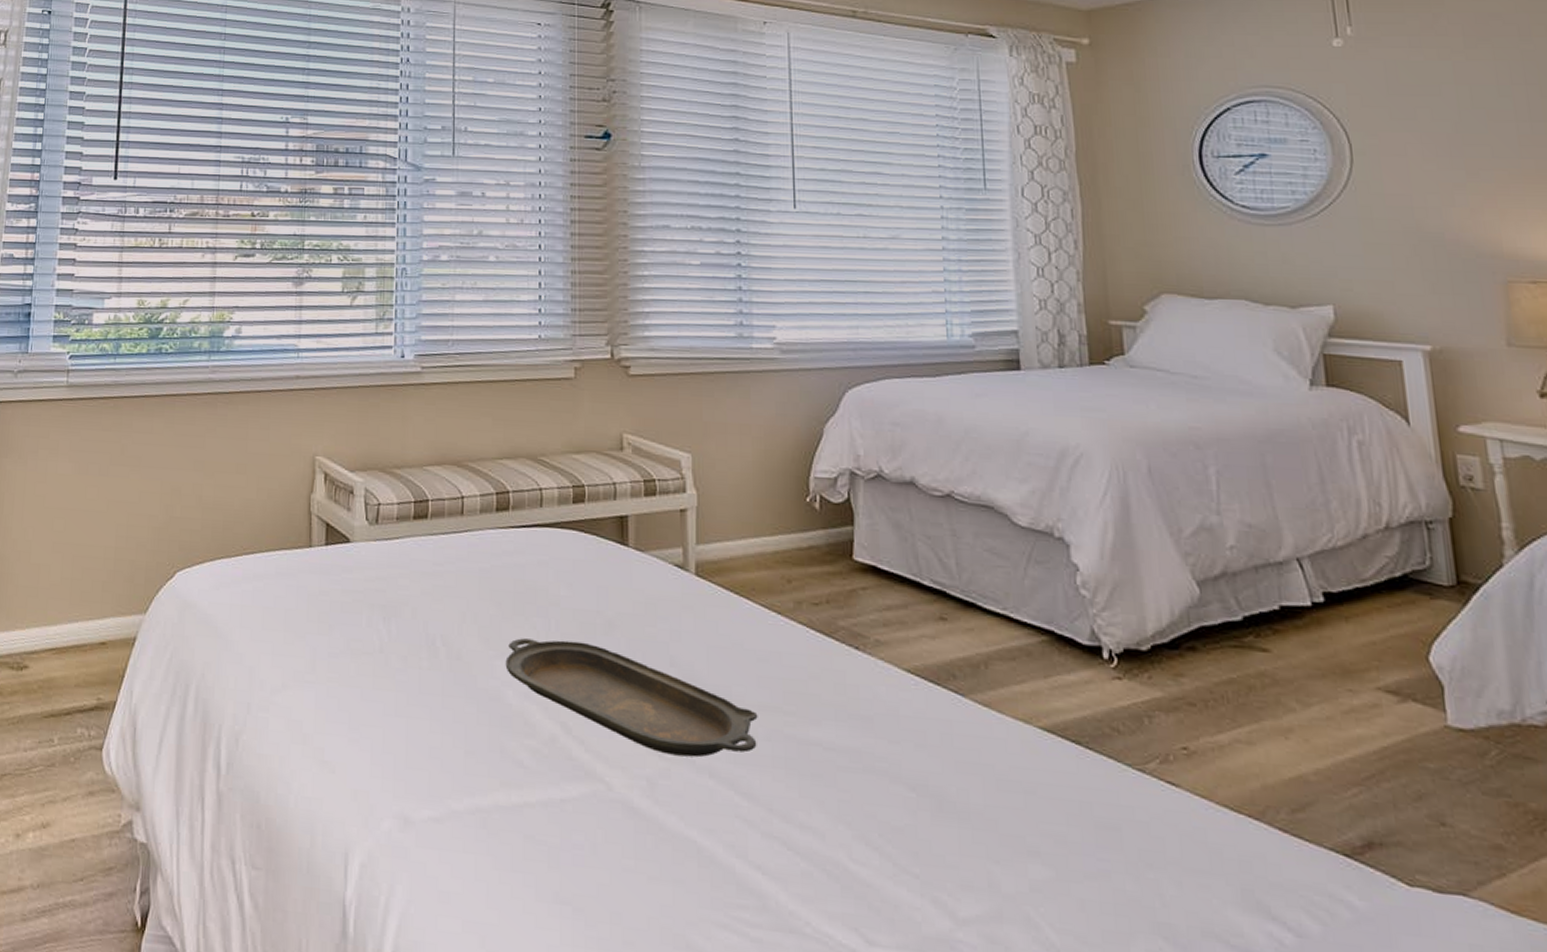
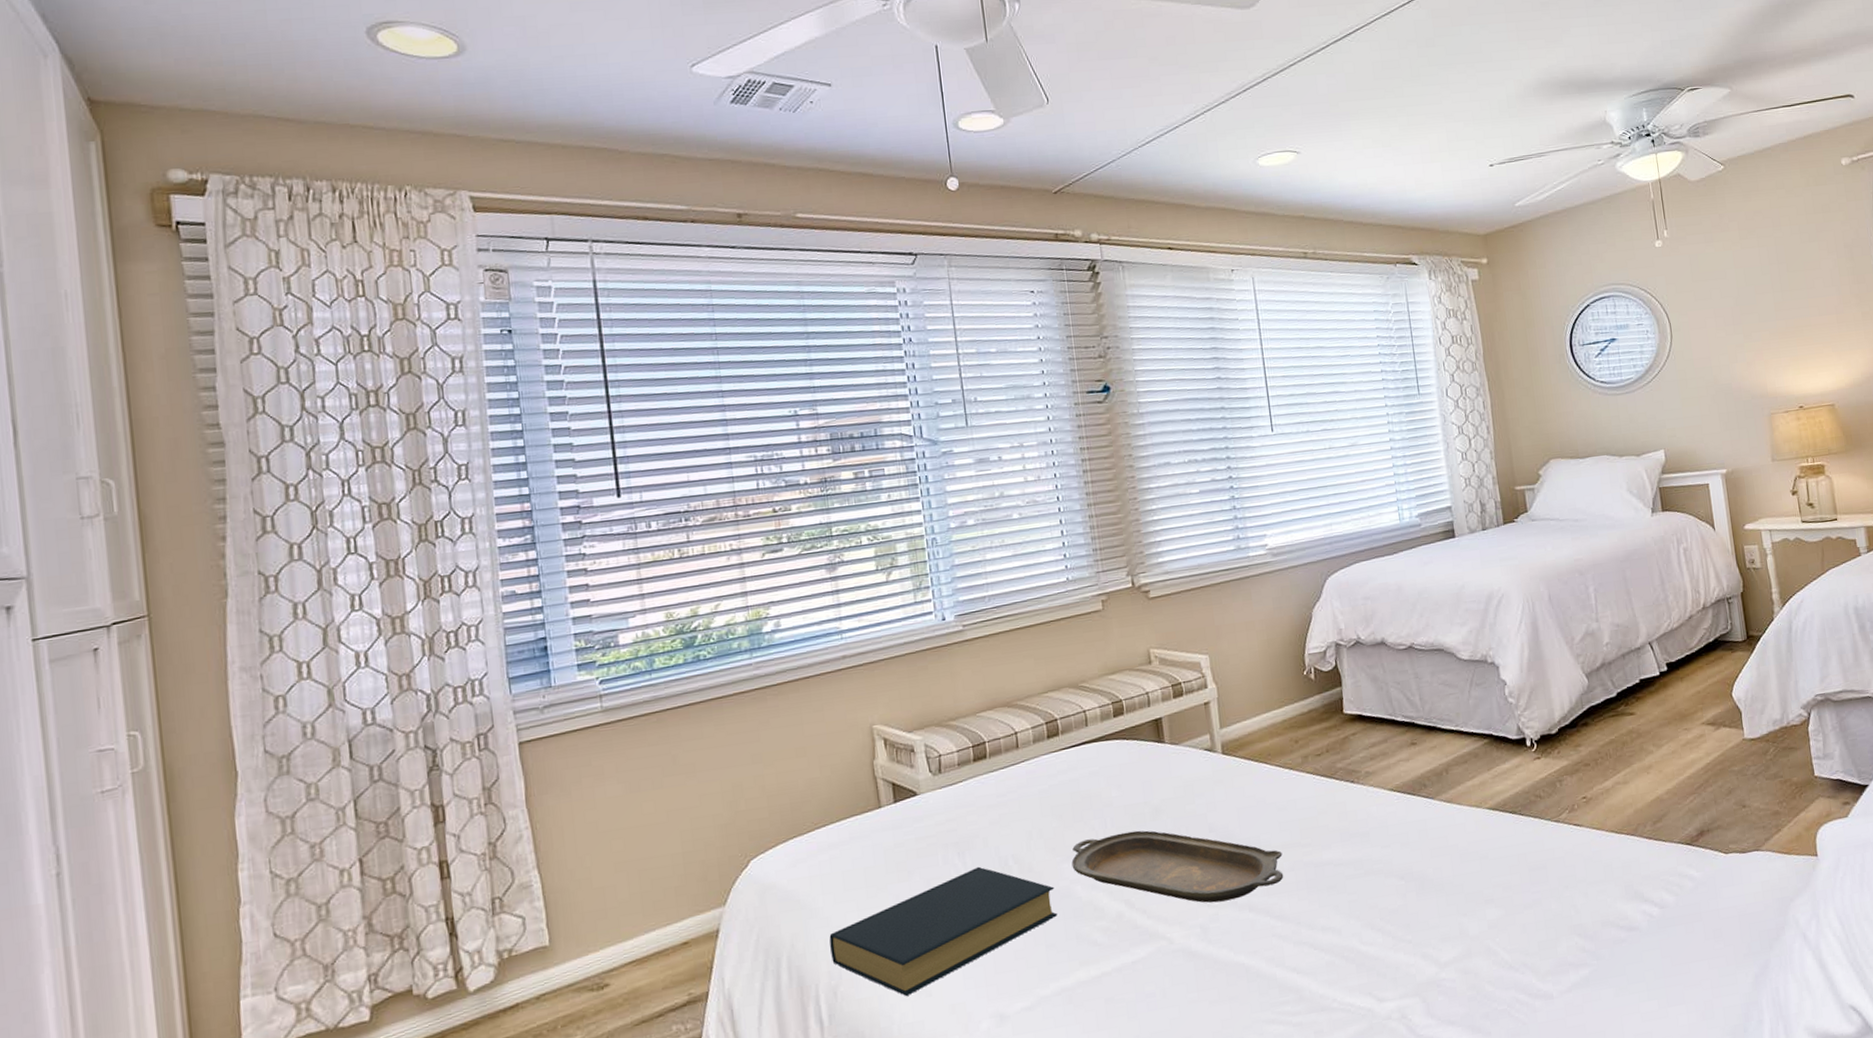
hardback book: none [239,638,483,765] -> present [829,866,1058,996]

